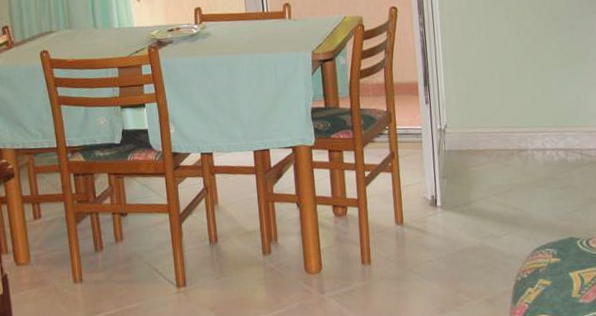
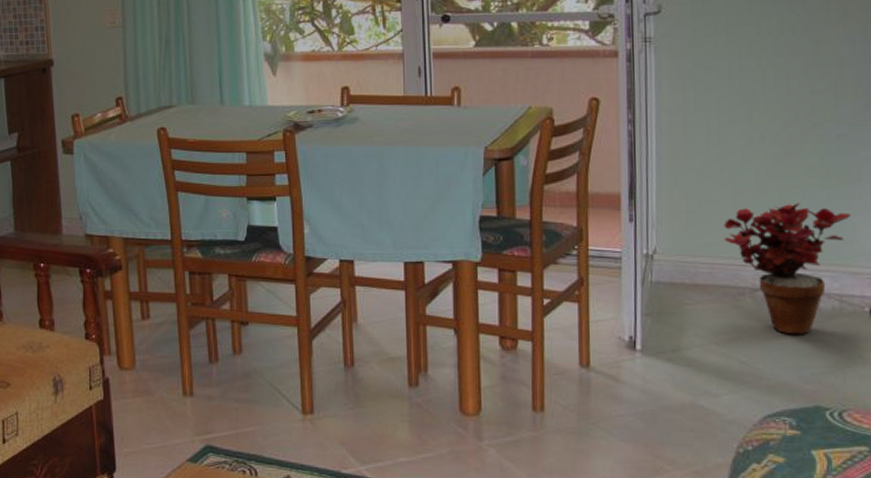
potted plant: none [494,80,584,184] -> present [723,203,851,335]

